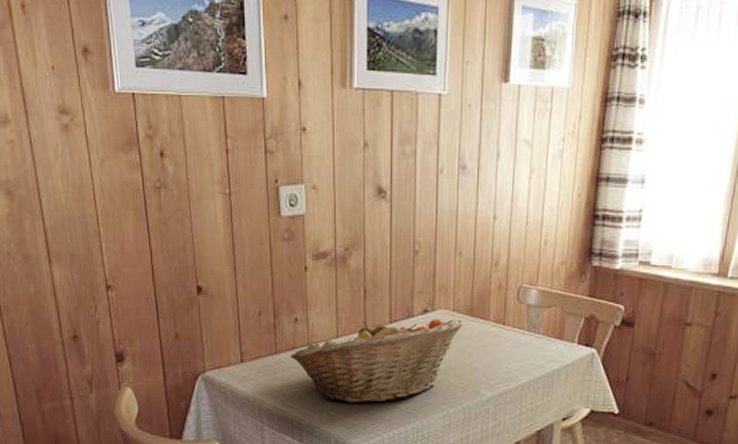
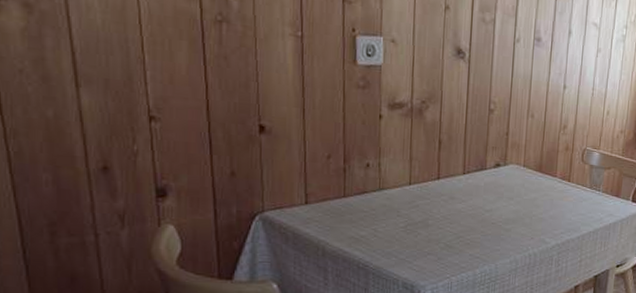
fruit basket: present [291,319,464,404] -> none [360,171,533,248]

